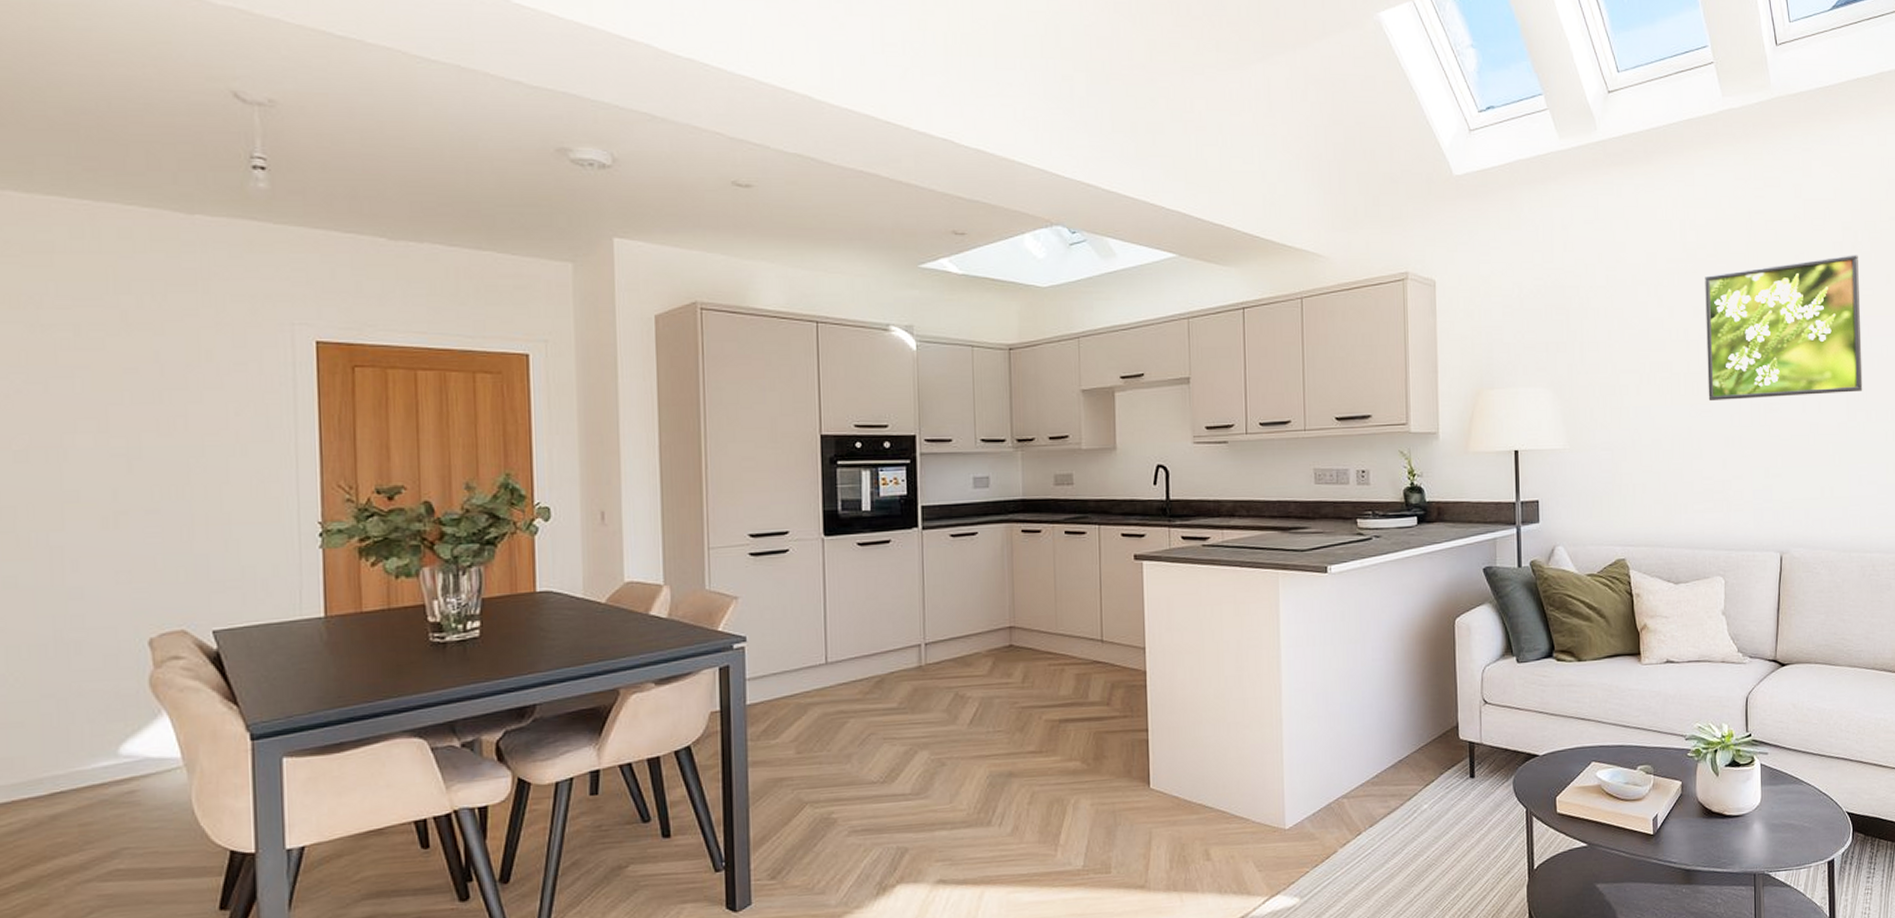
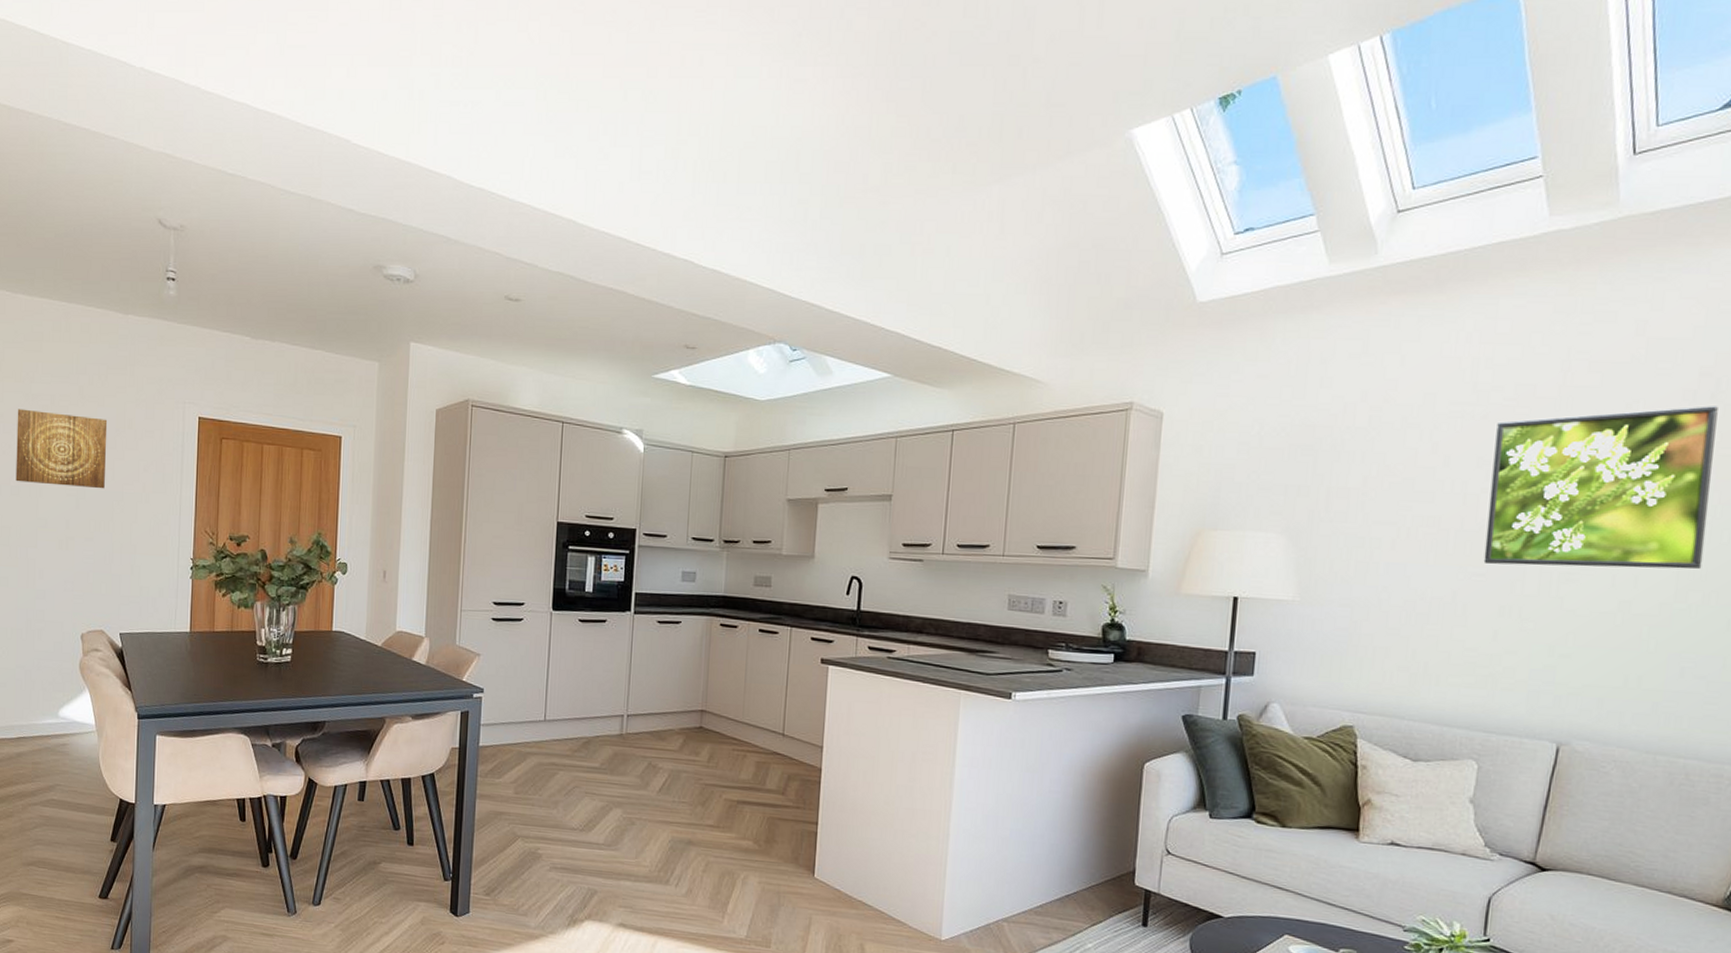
wall art: none [16,345,173,444] -> present [16,408,108,489]

